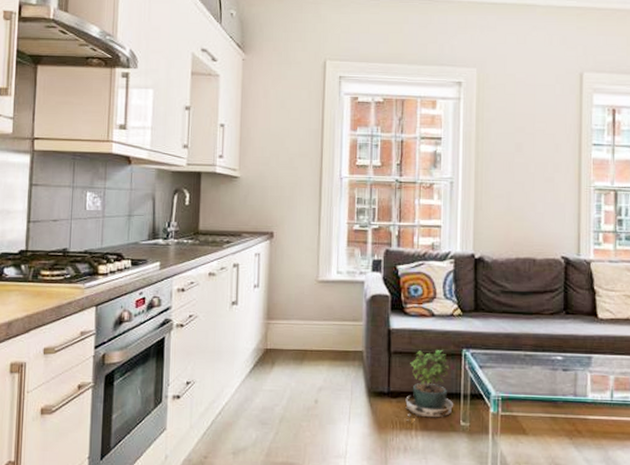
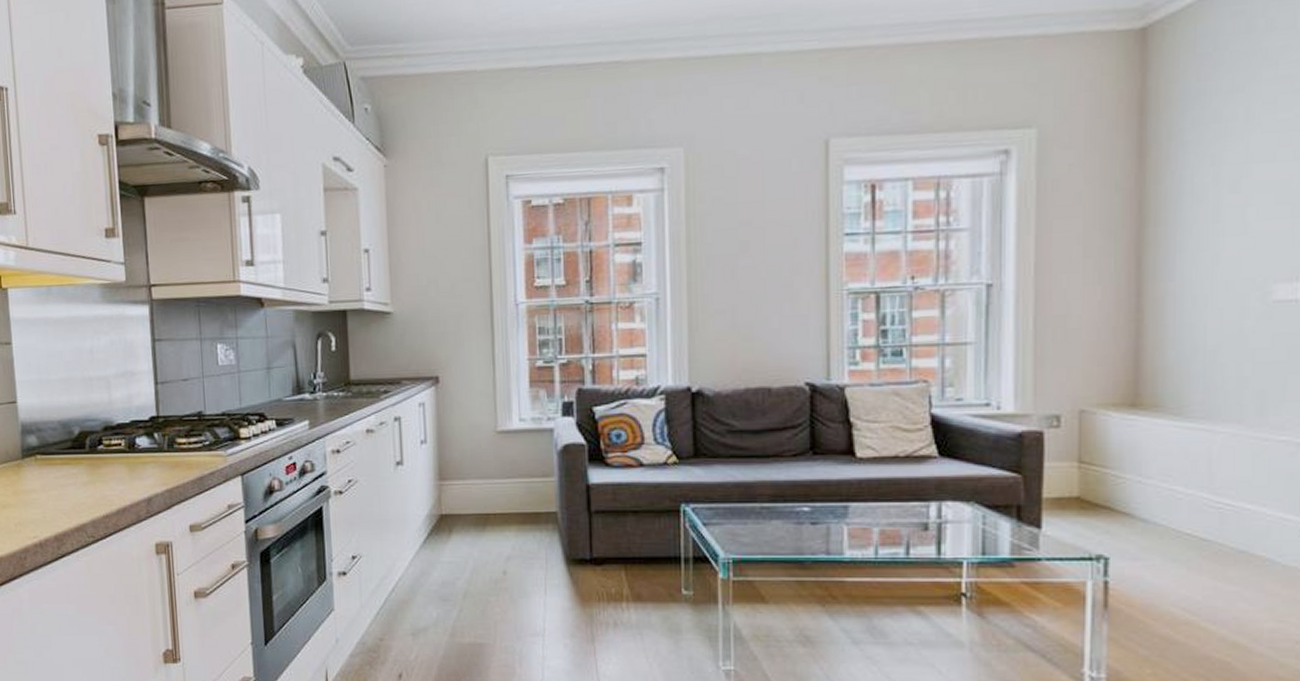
potted plant: present [405,350,454,421] -> none [612,506,673,591]

